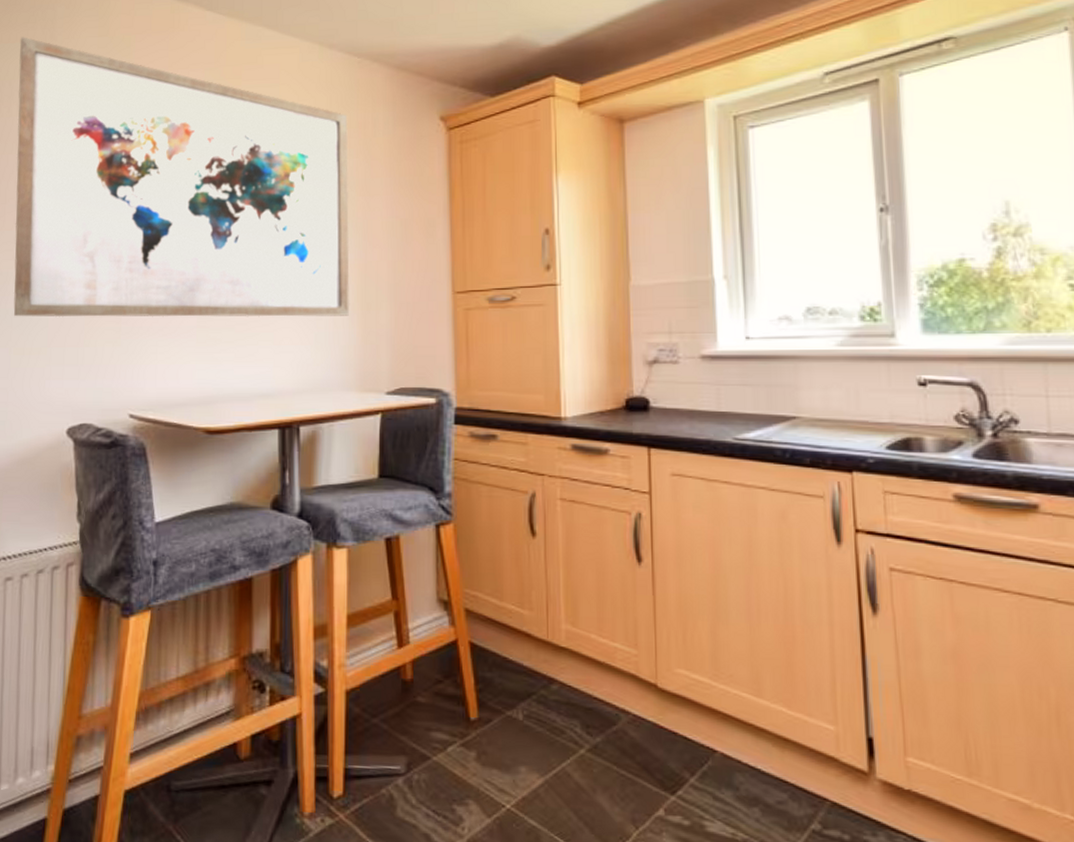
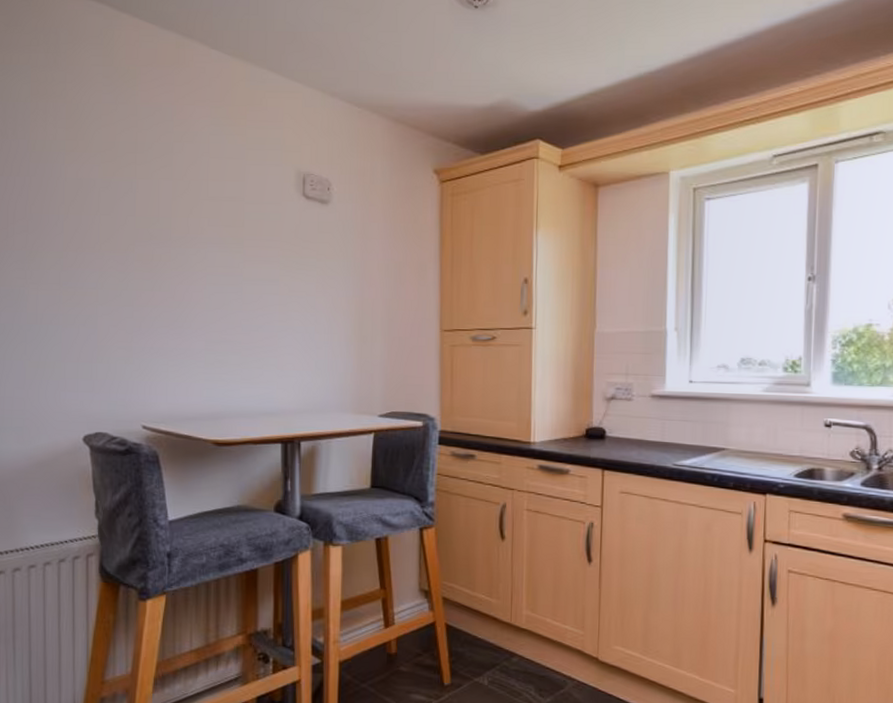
wall art: present [13,37,350,318] -> none [22,59,349,347]

